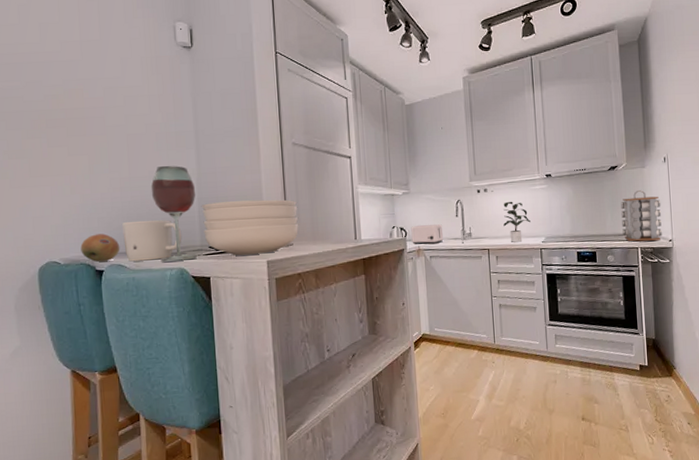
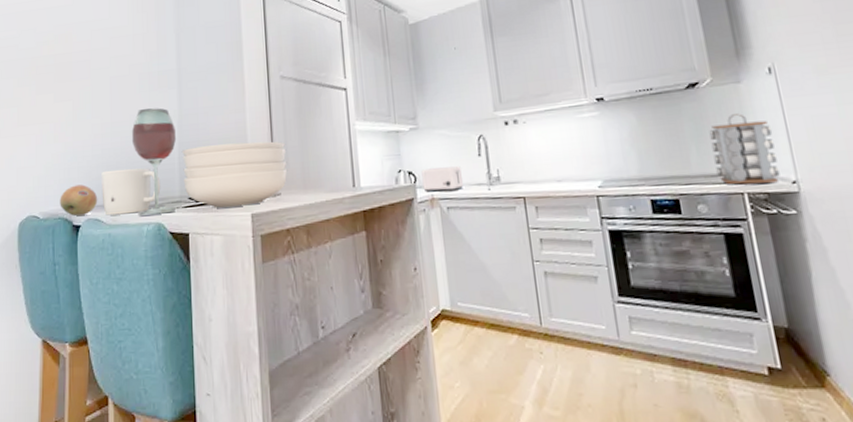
potted plant: present [503,201,530,242] -> none [540,134,580,188]

